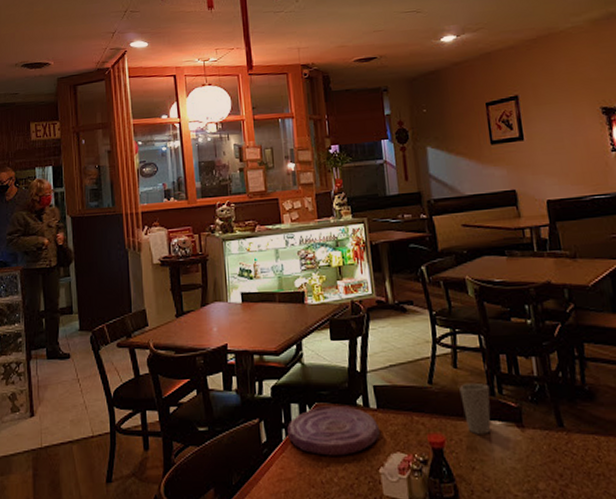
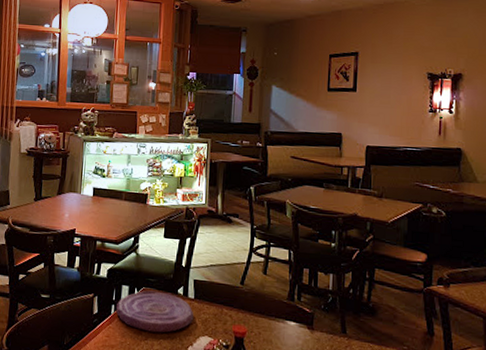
cup: present [459,382,491,434] -> none [265,288,291,331]

